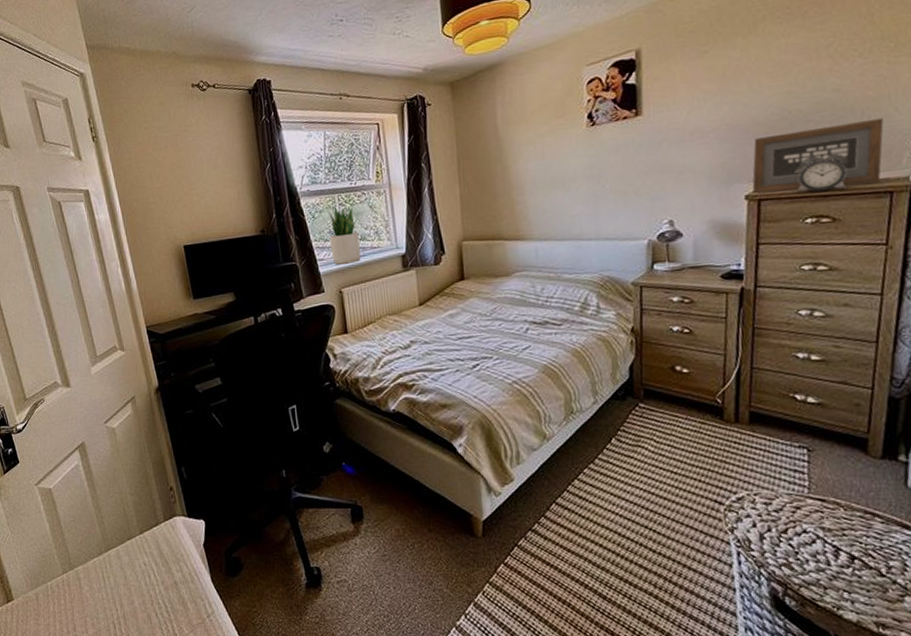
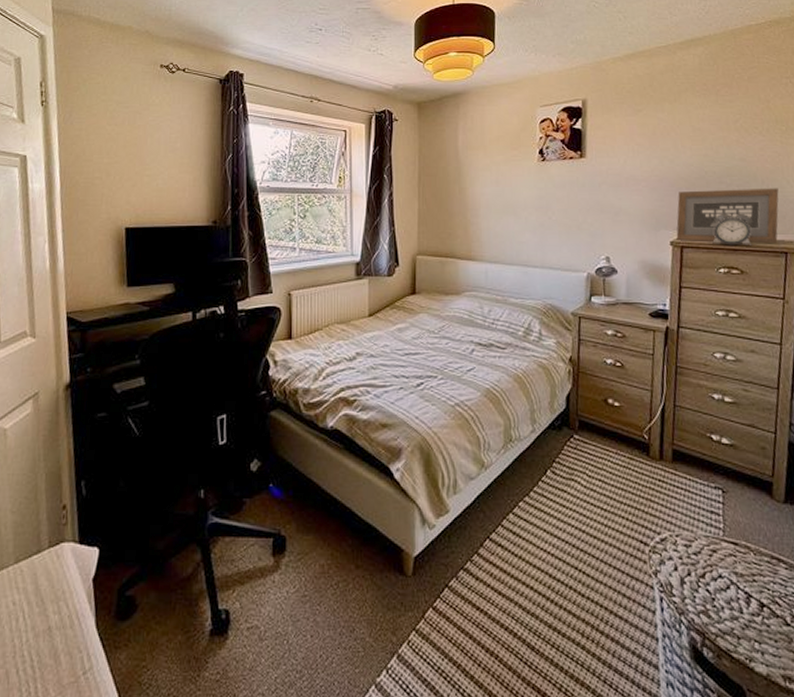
planter: present [327,206,361,265] -> none [284,206,315,266]

